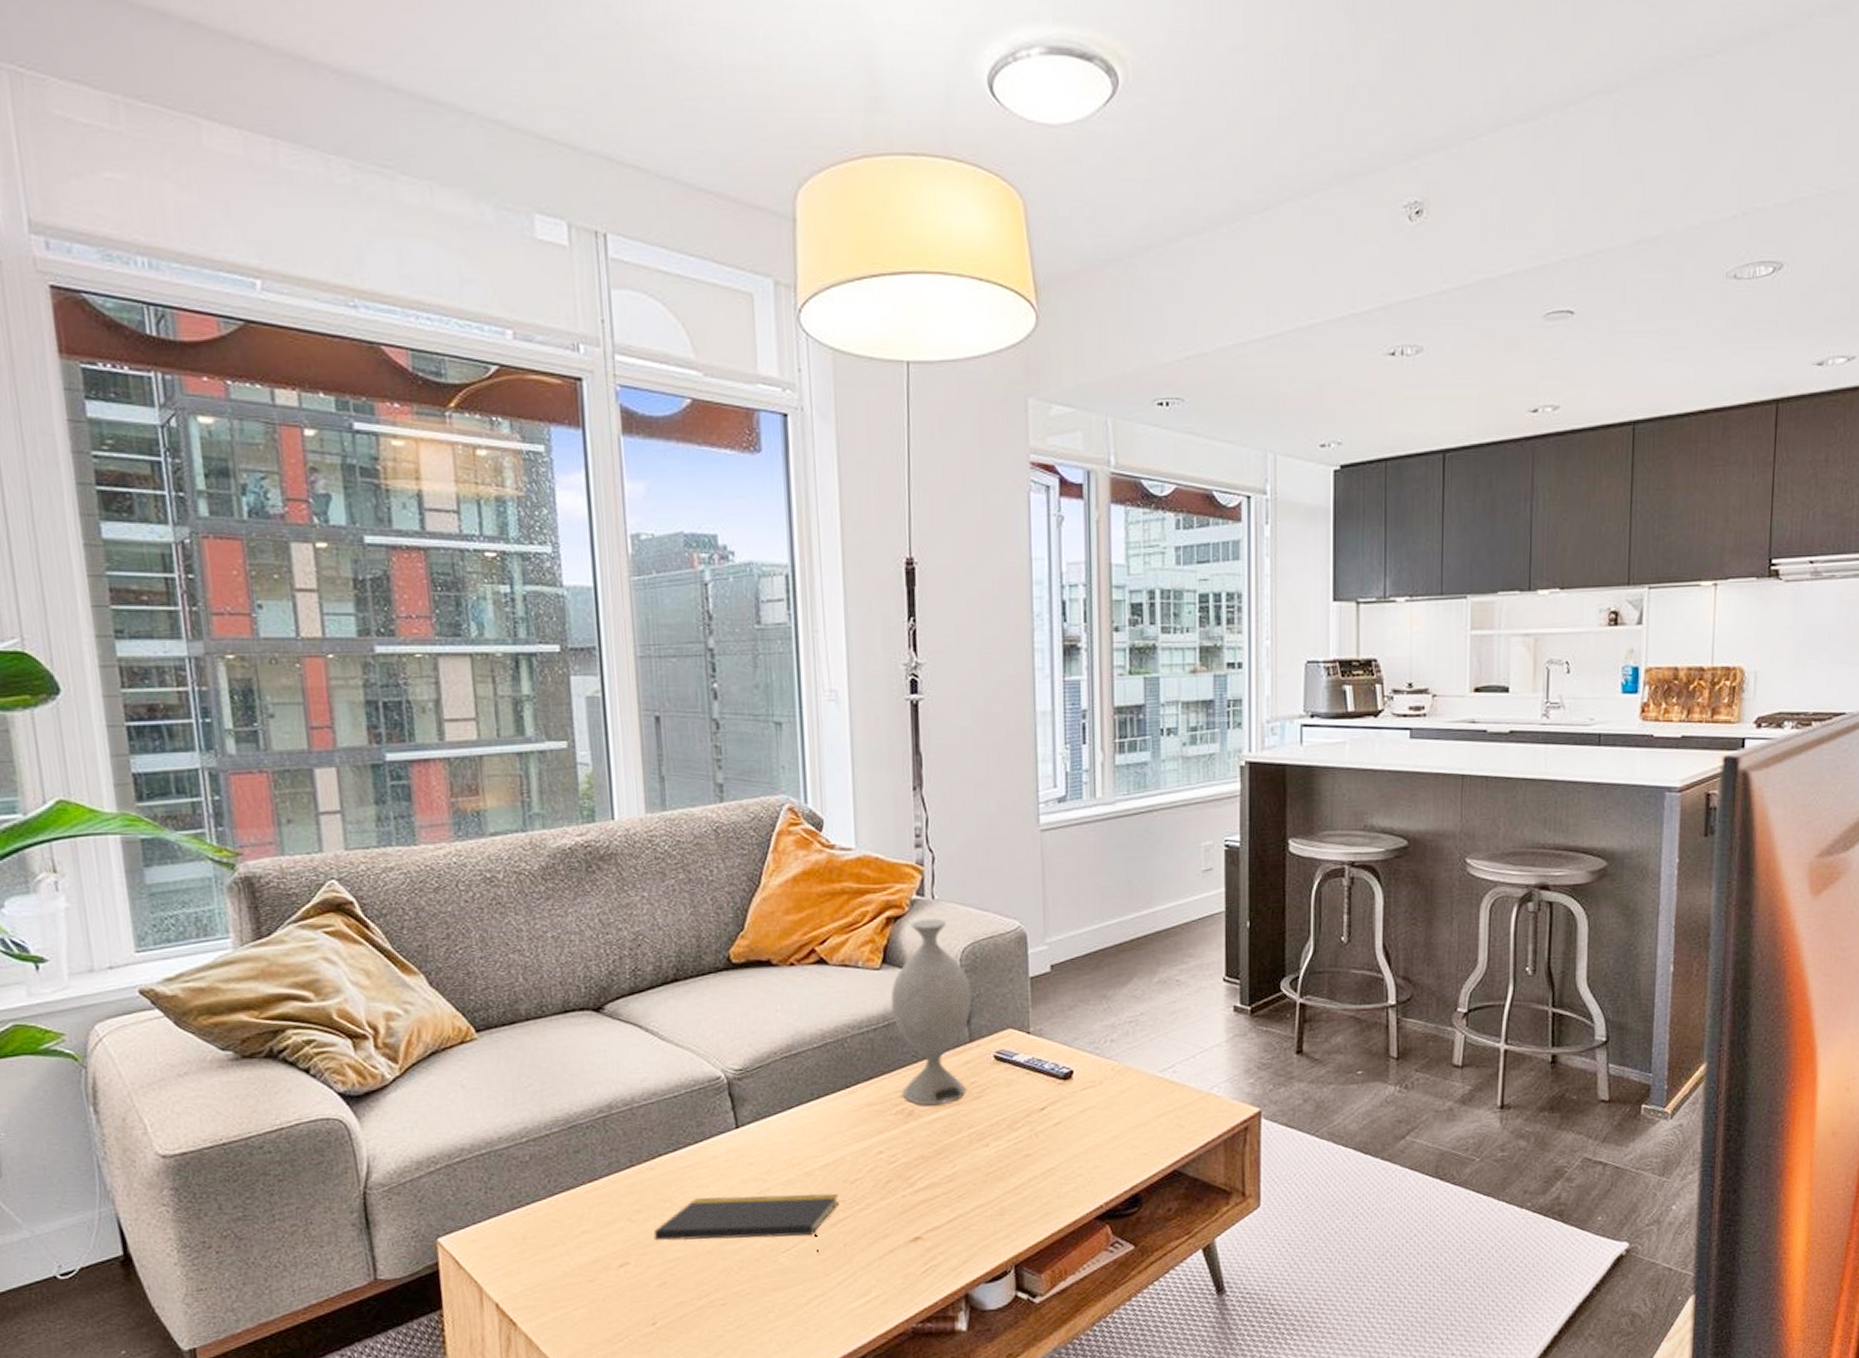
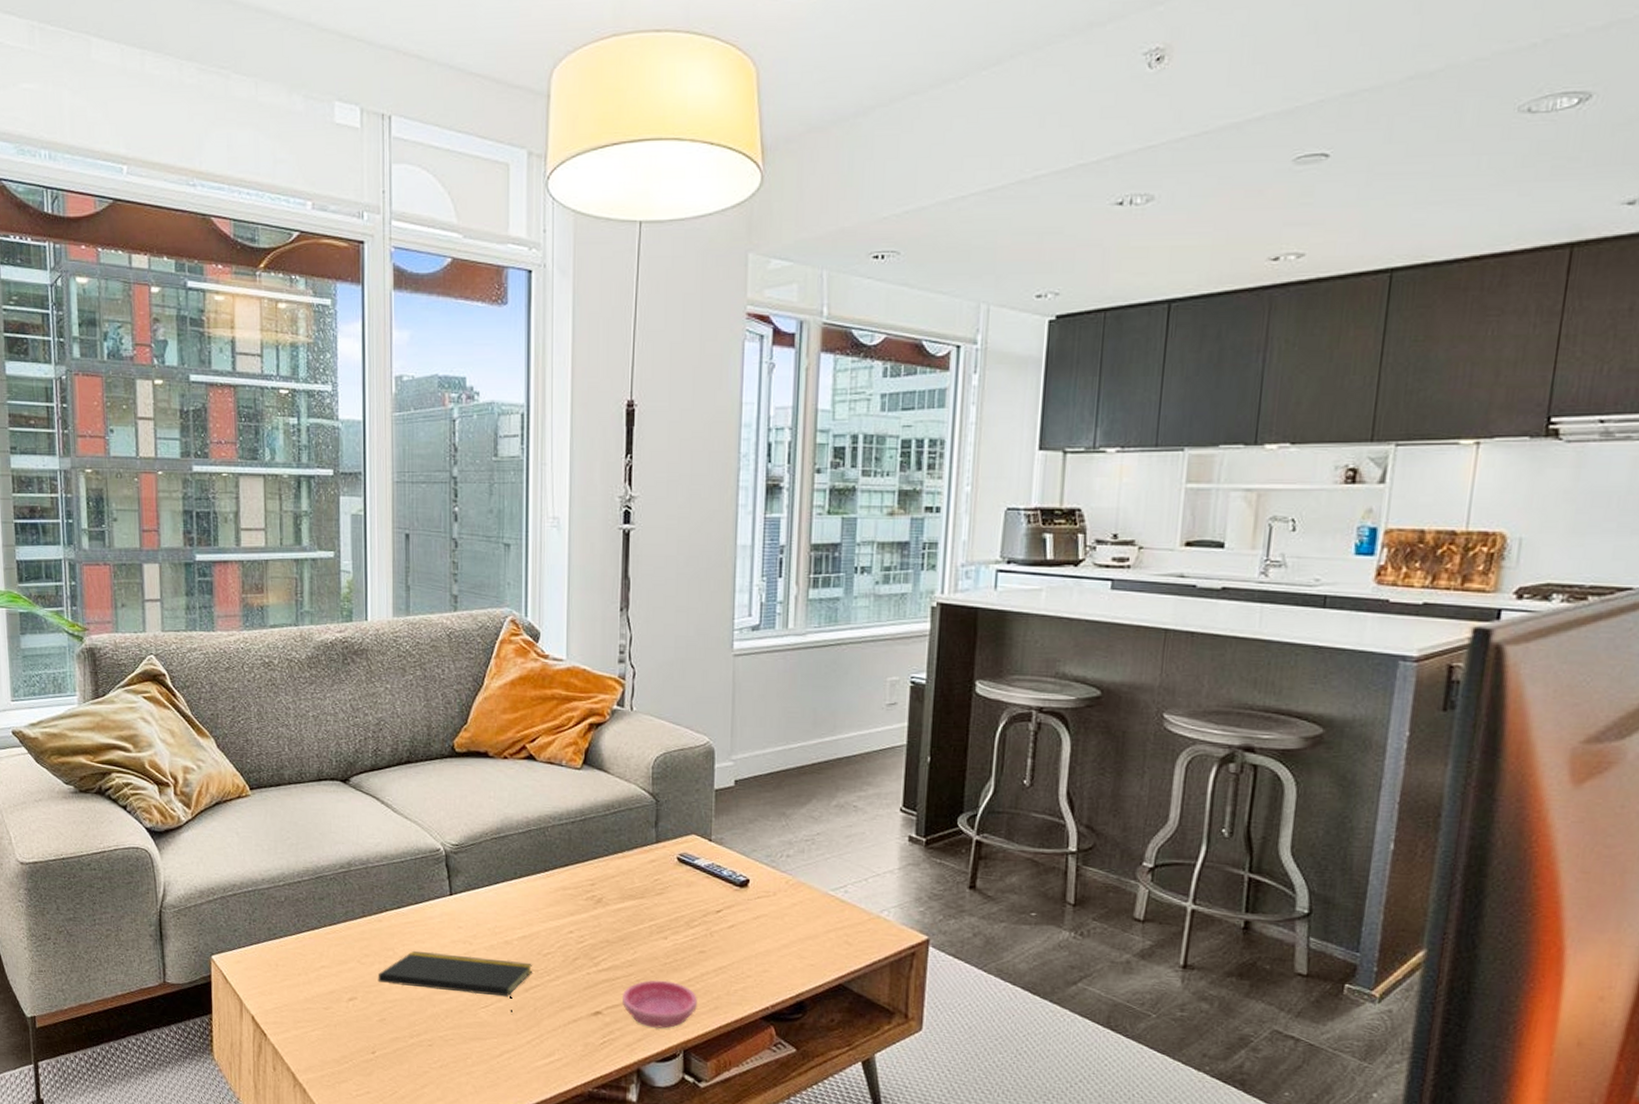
decorative vase: present [890,918,972,1106] -> none [588,727,661,897]
saucer: none [943,1192,1026,1246] -> present [621,979,697,1029]

